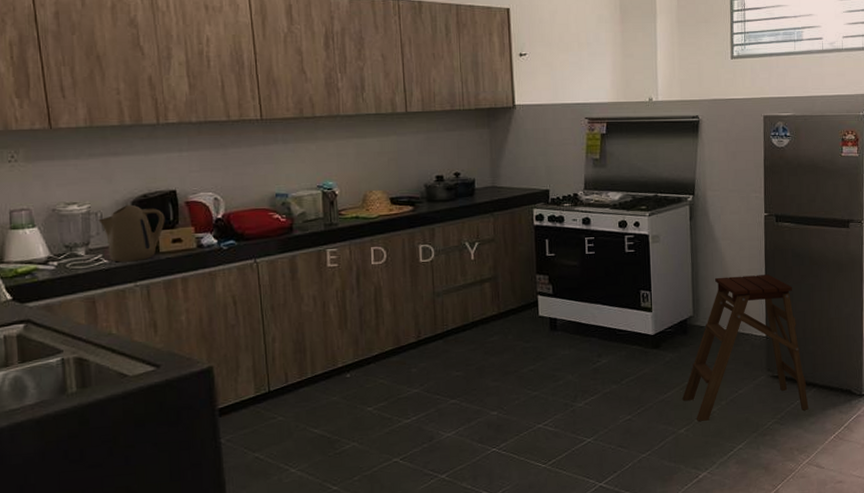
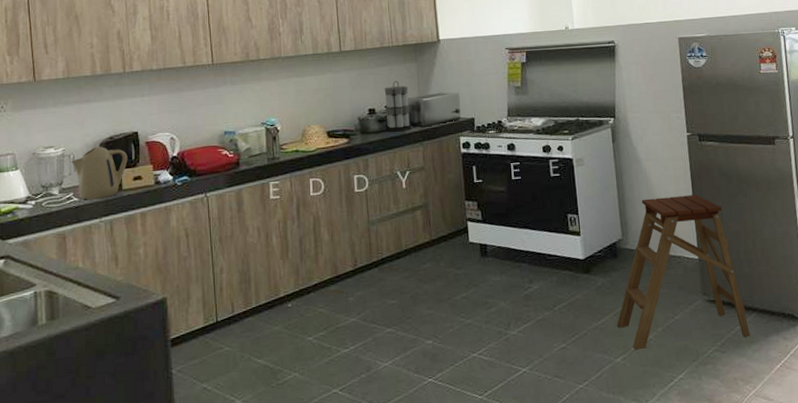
spice rack: none [453,147,482,201] -> present [384,80,412,132]
toaster: none [476,161,536,199] -> present [406,91,462,128]

